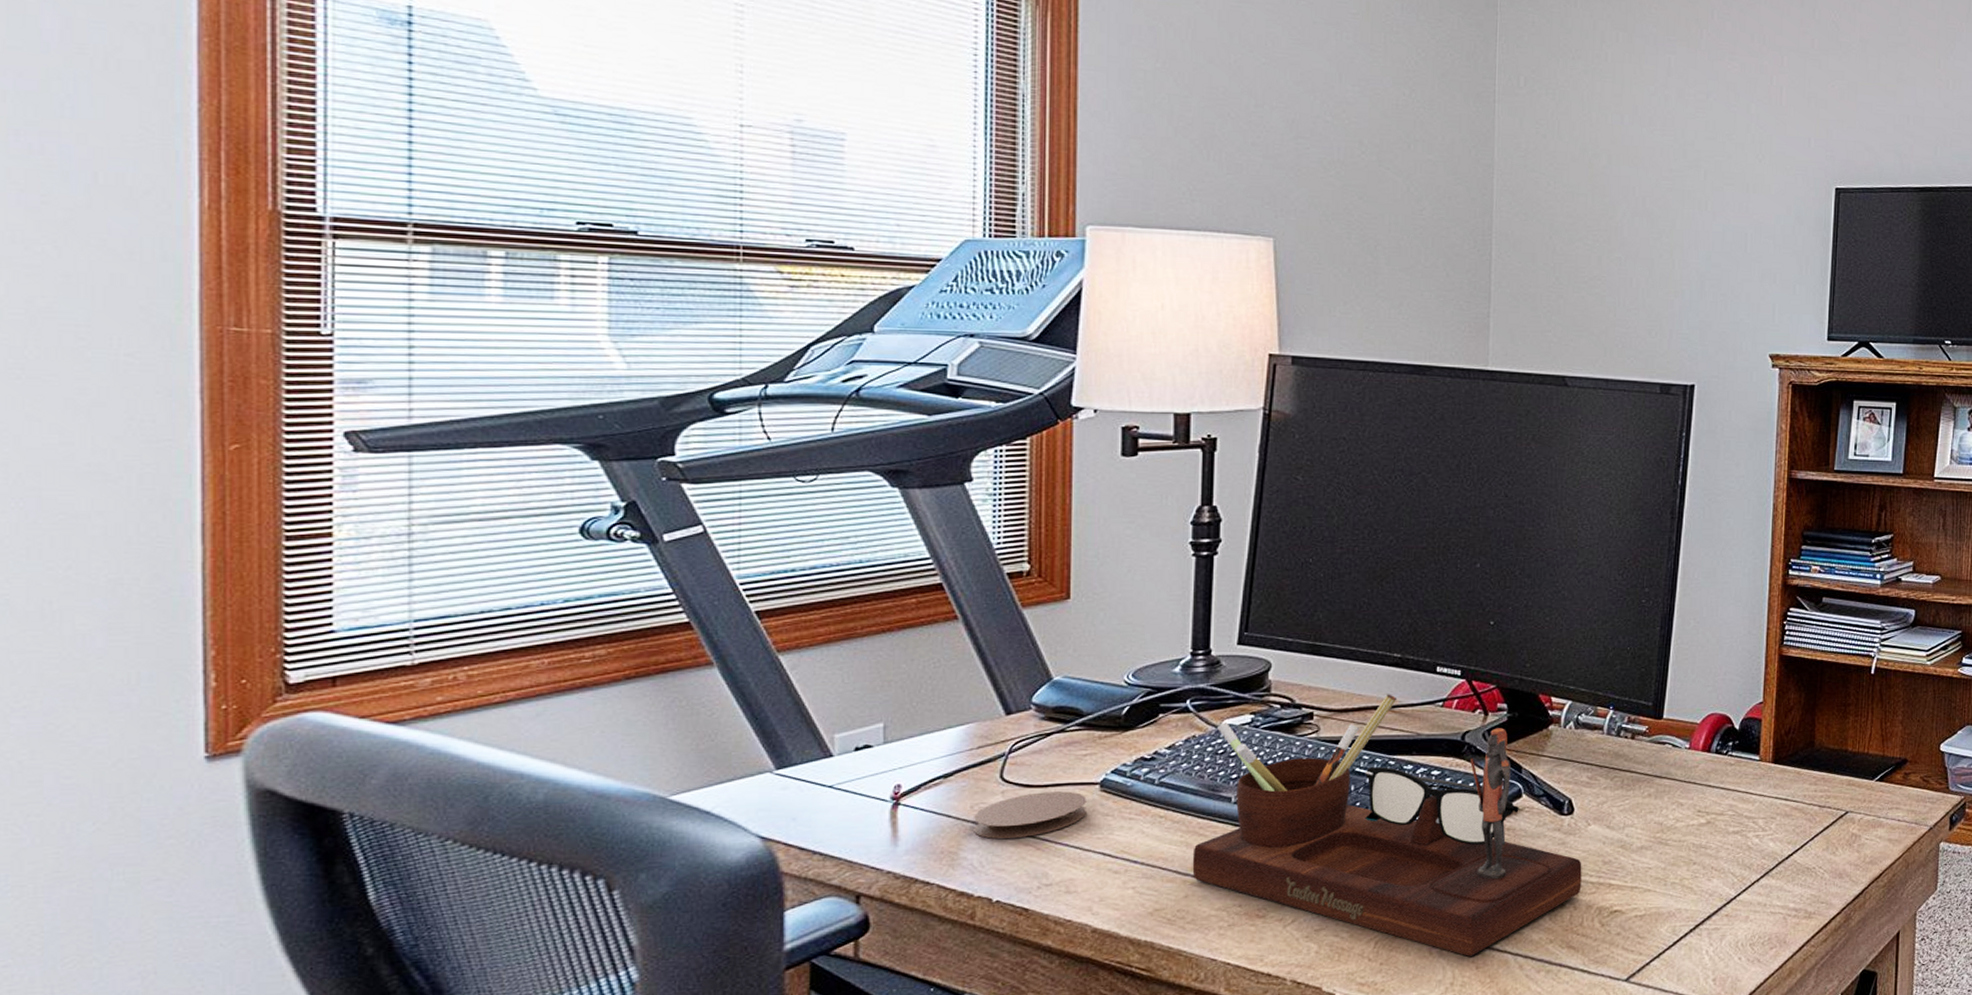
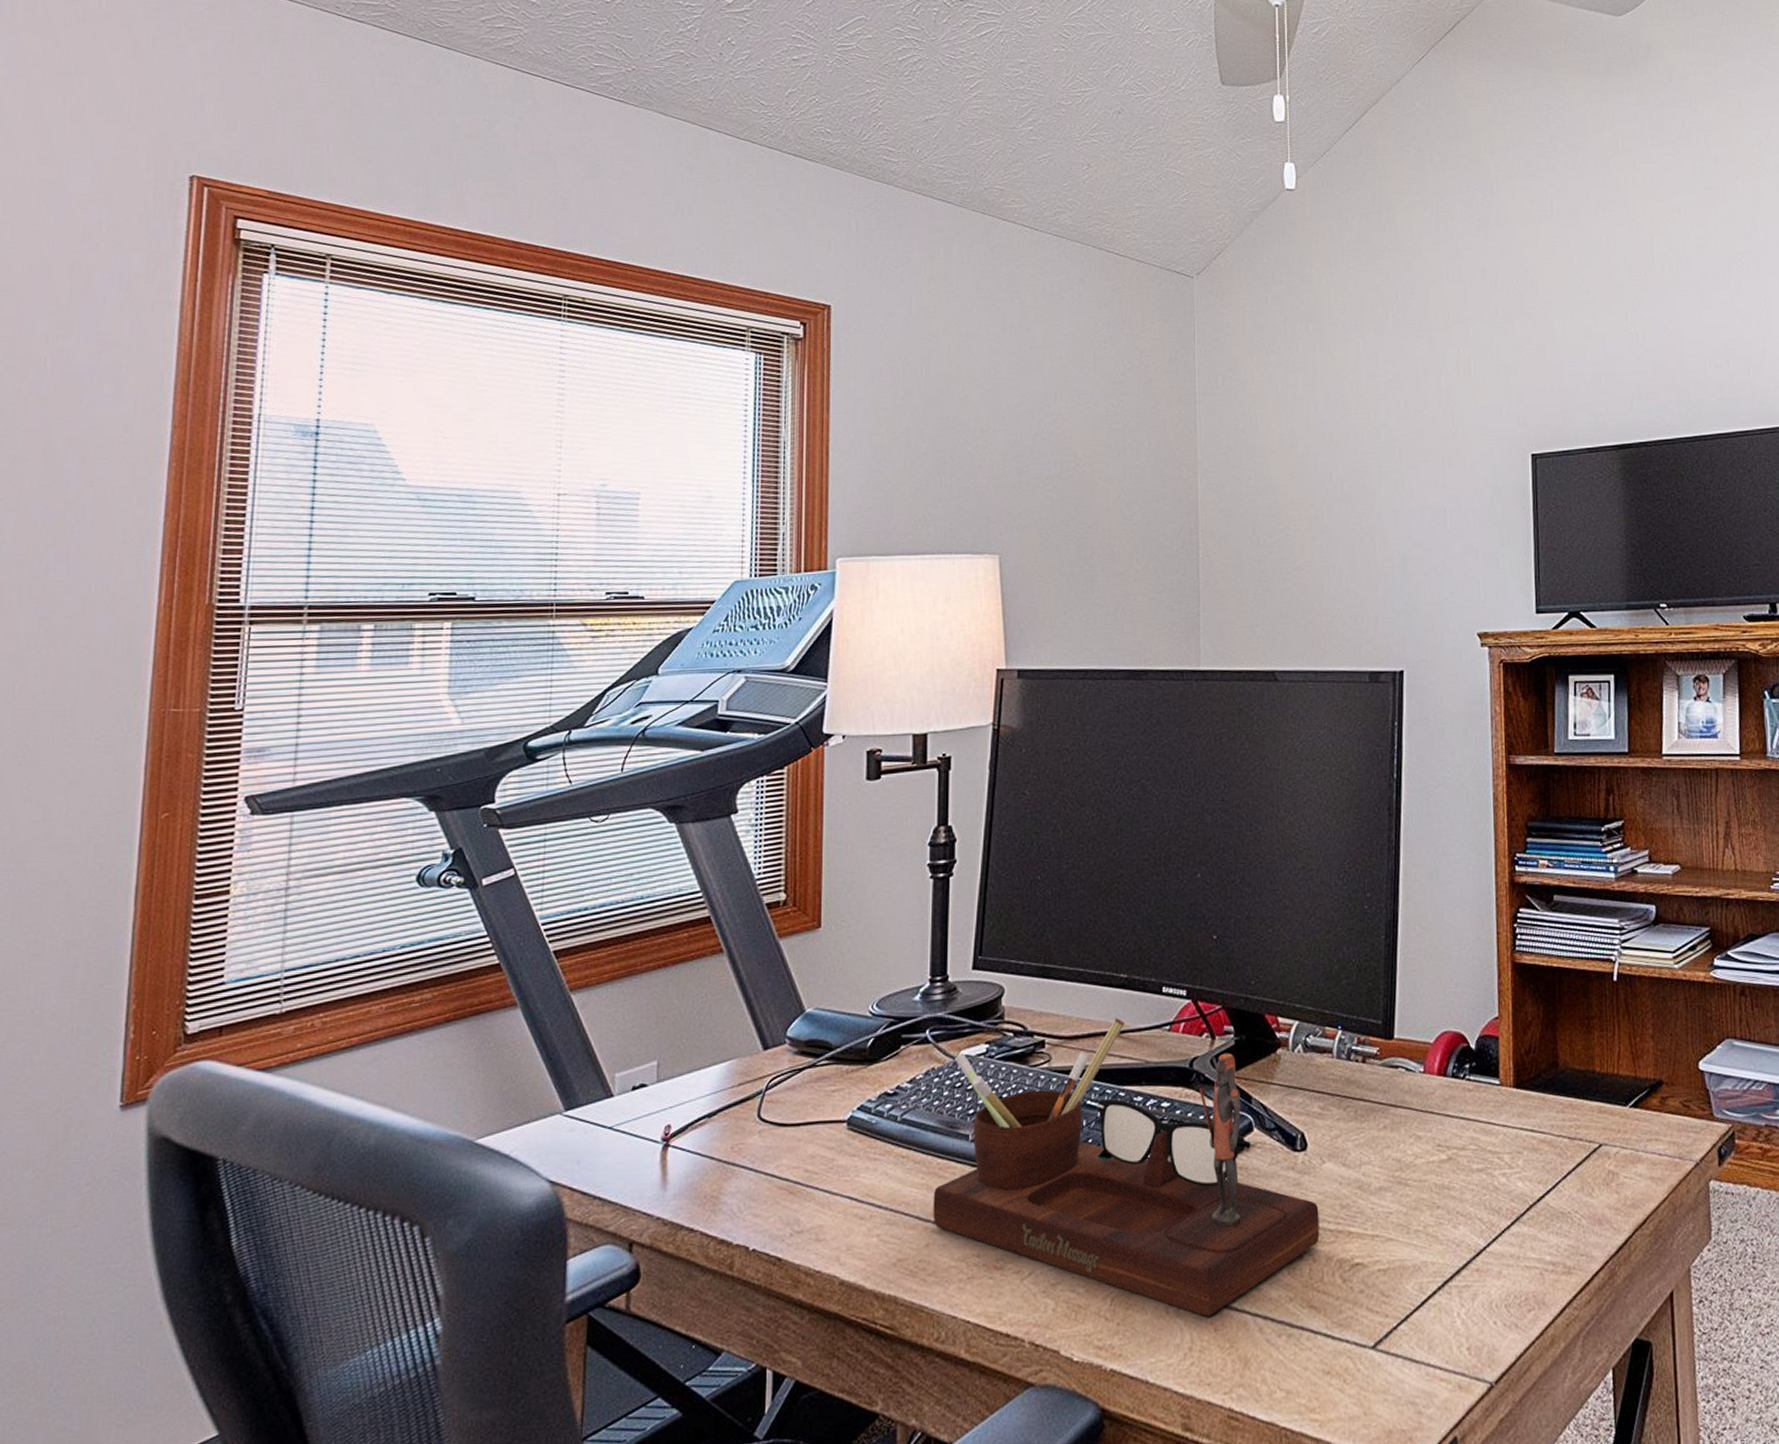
coaster: present [974,791,1087,840] -> none [734,1130,835,1183]

